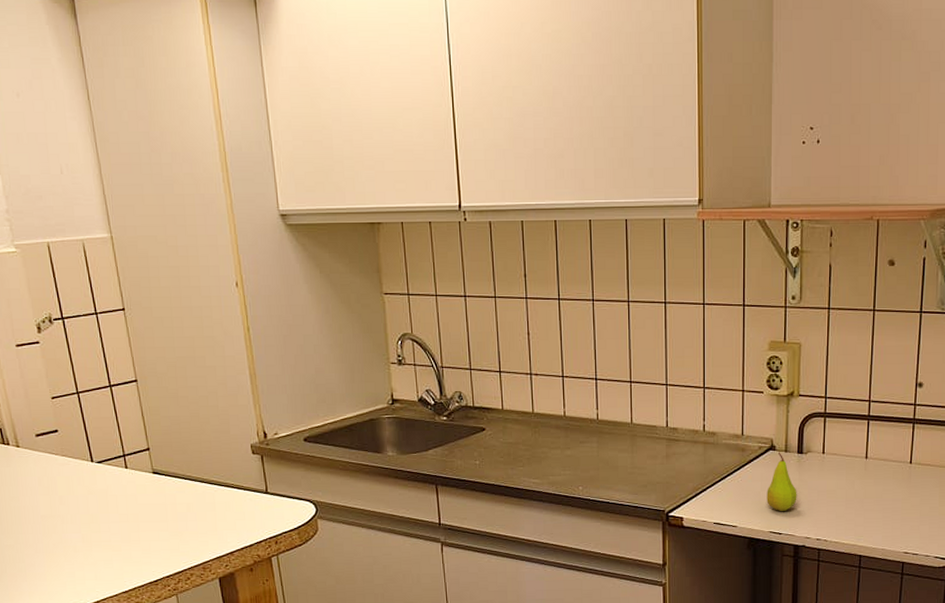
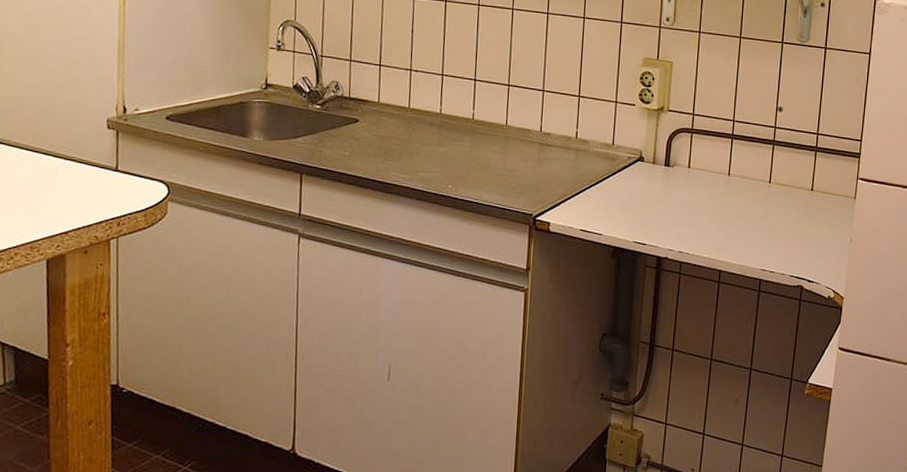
fruit: present [767,452,797,511] -> none [633,163,663,222]

